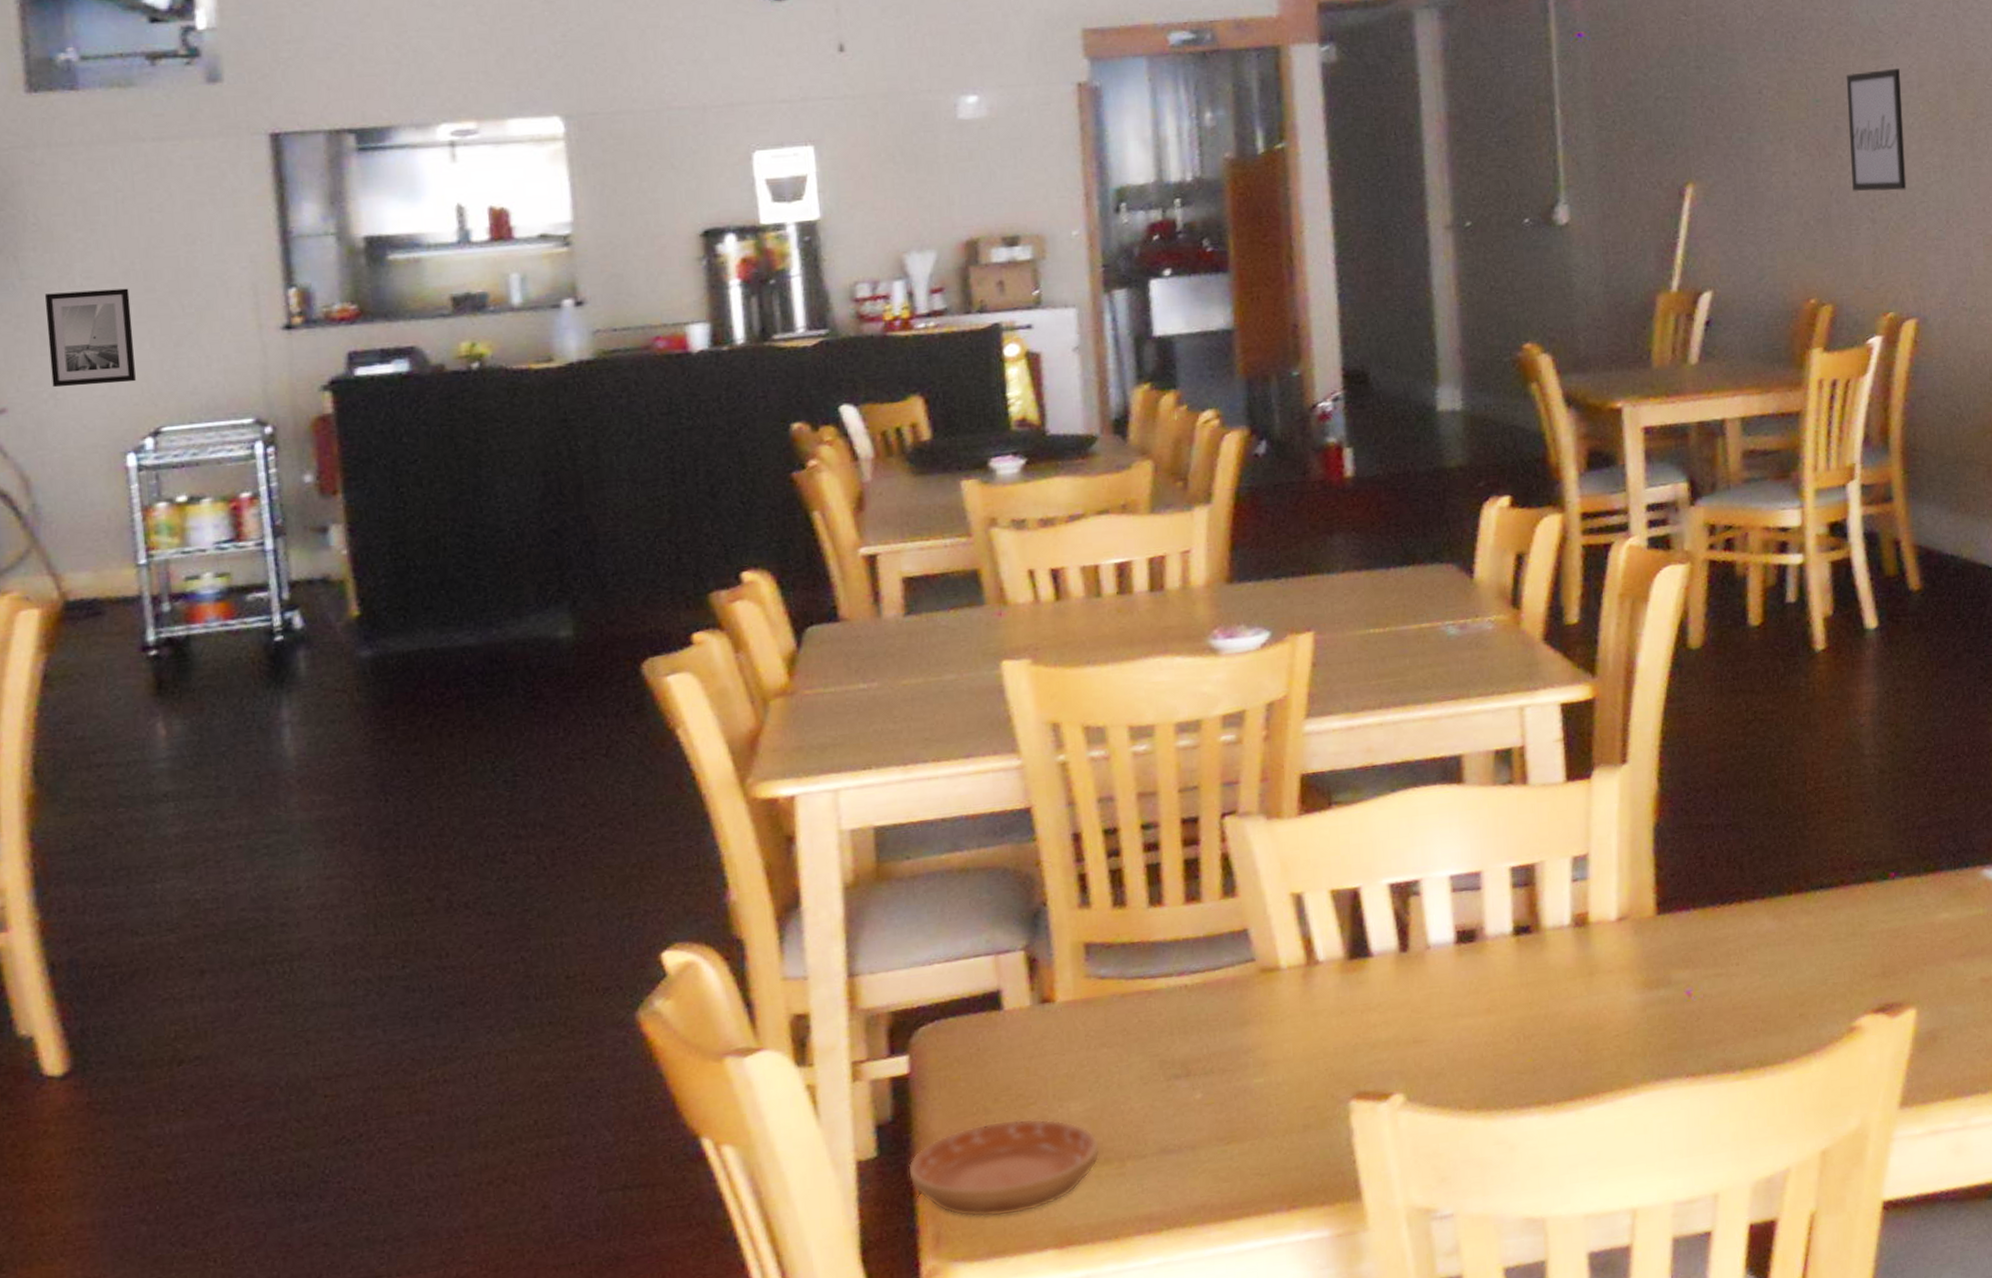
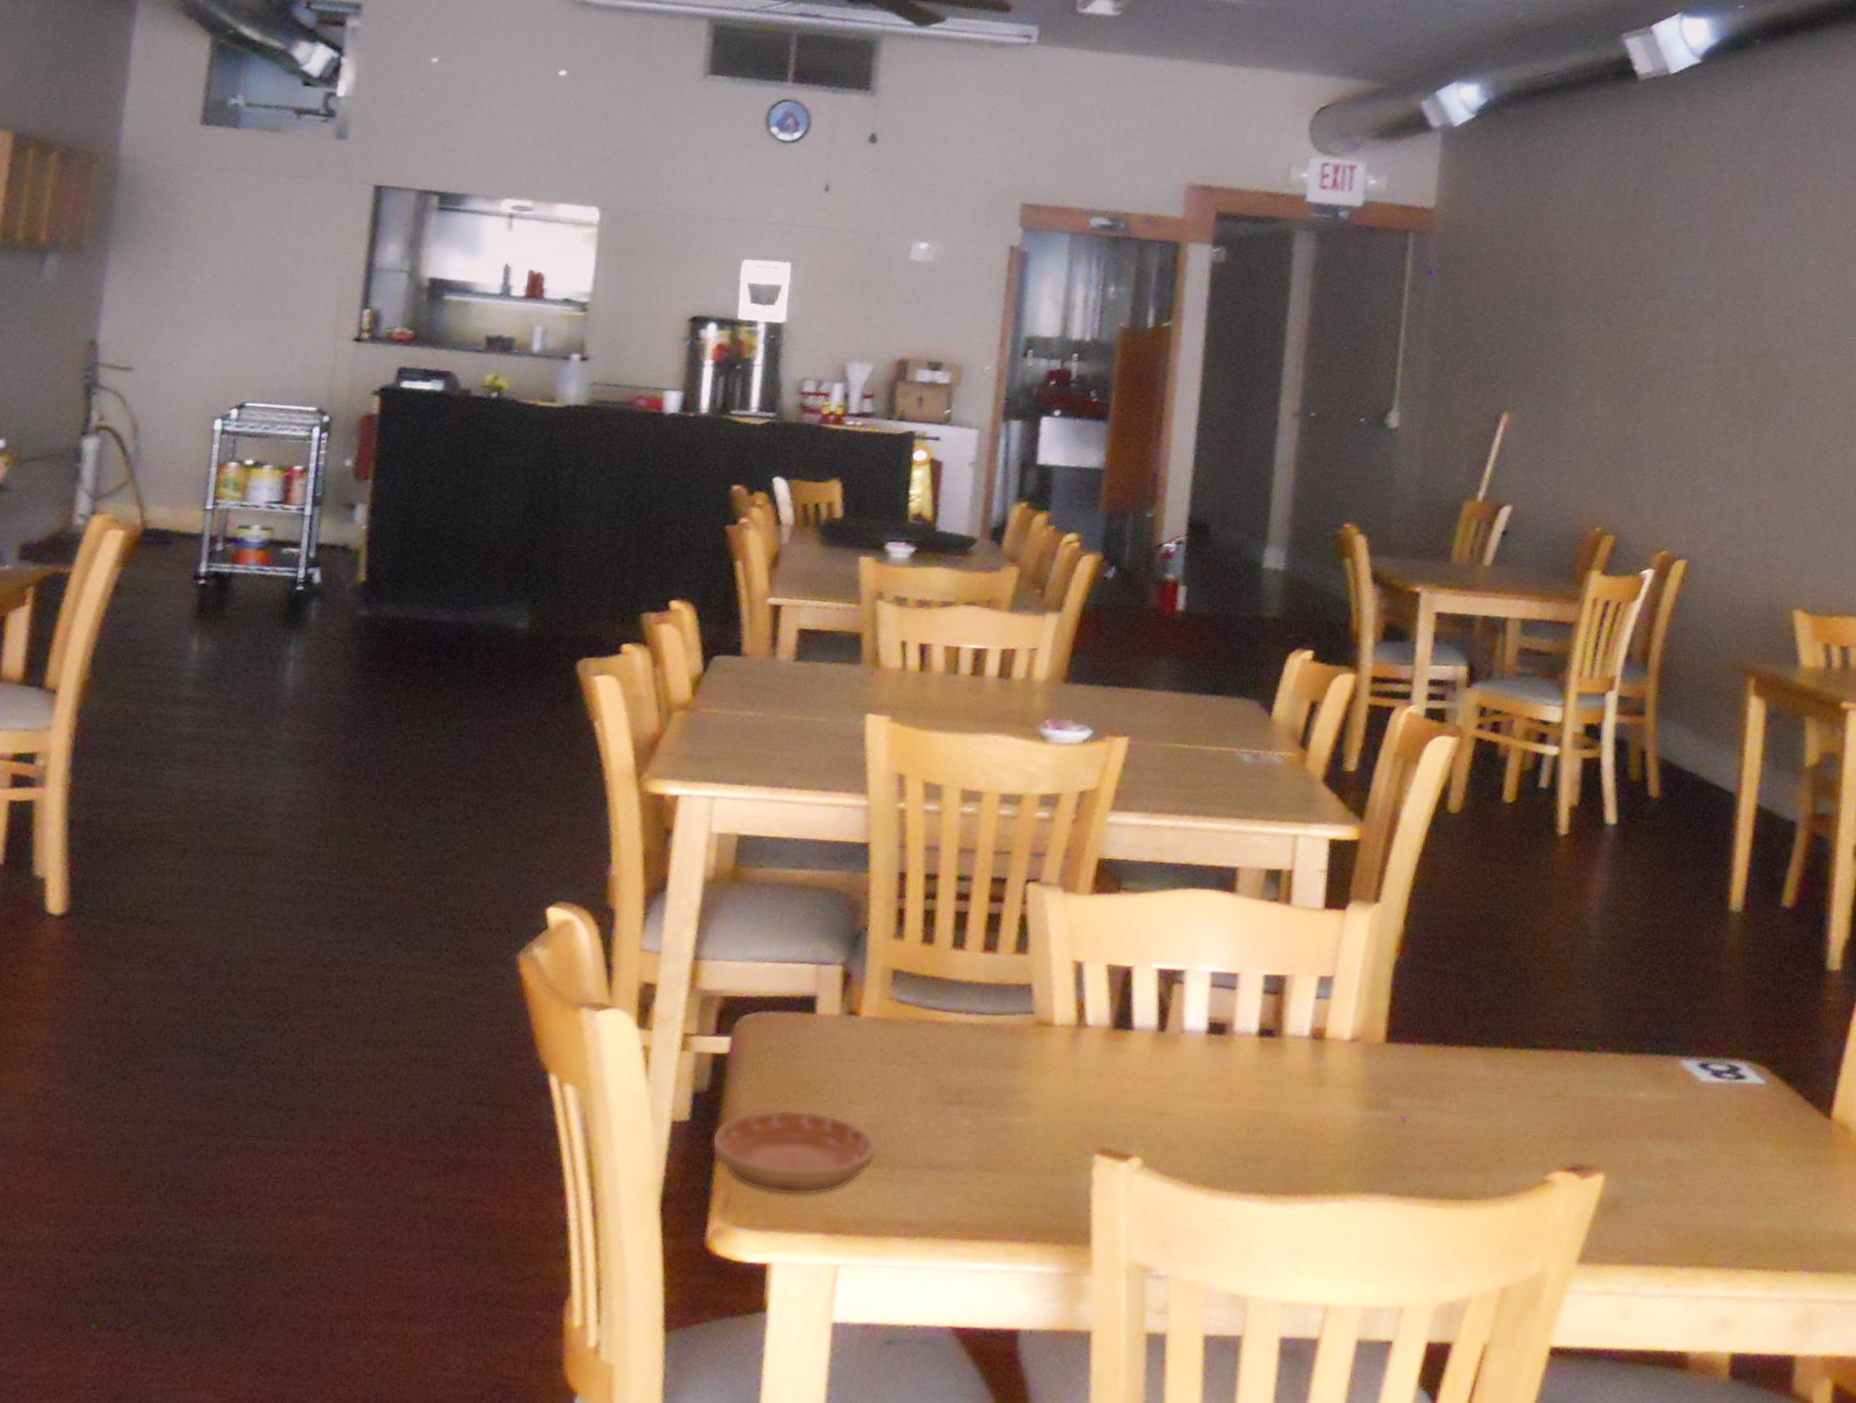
wall art: present [45,288,136,388] -> none [171,282,244,363]
wall art: present [1846,69,1907,192] -> none [1646,341,1700,448]

